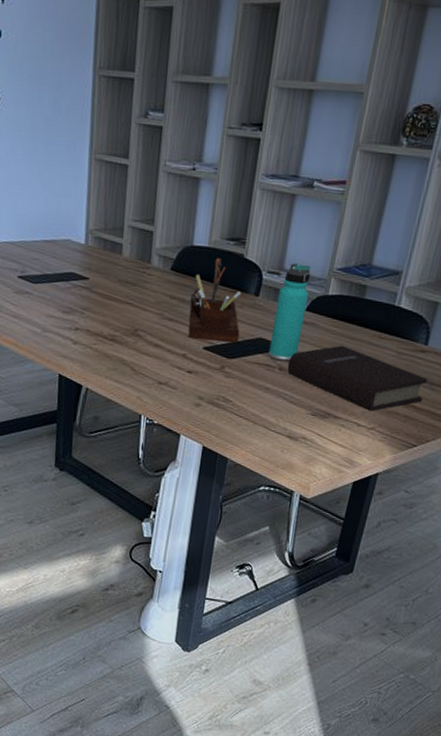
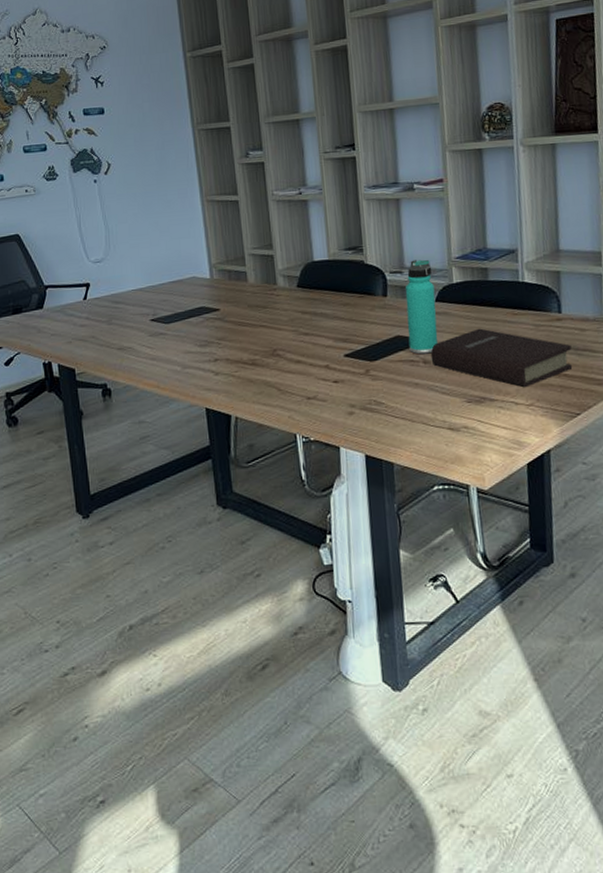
desk organizer: present [188,257,241,343] -> none [320,267,378,349]

